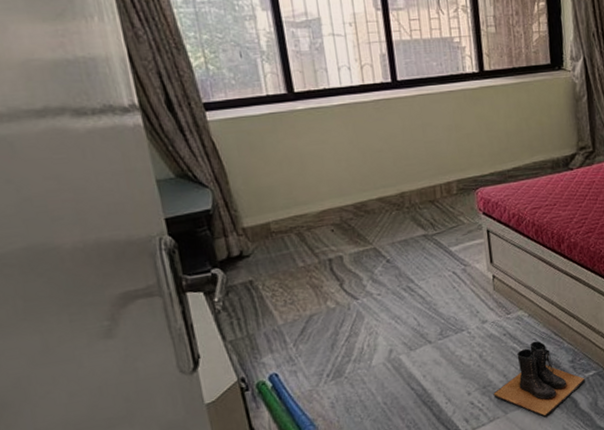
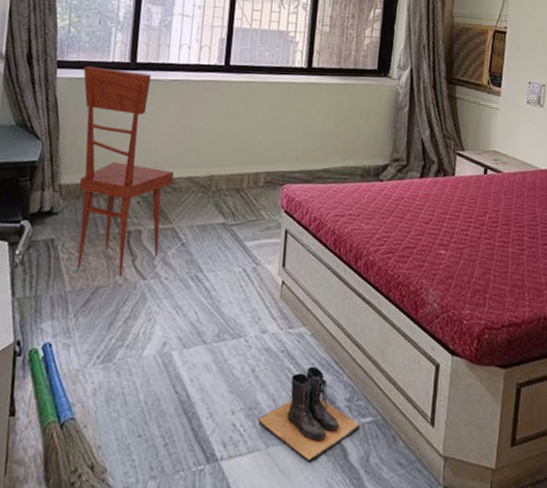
chair: none [235,102,365,302] -> present [77,66,174,277]

